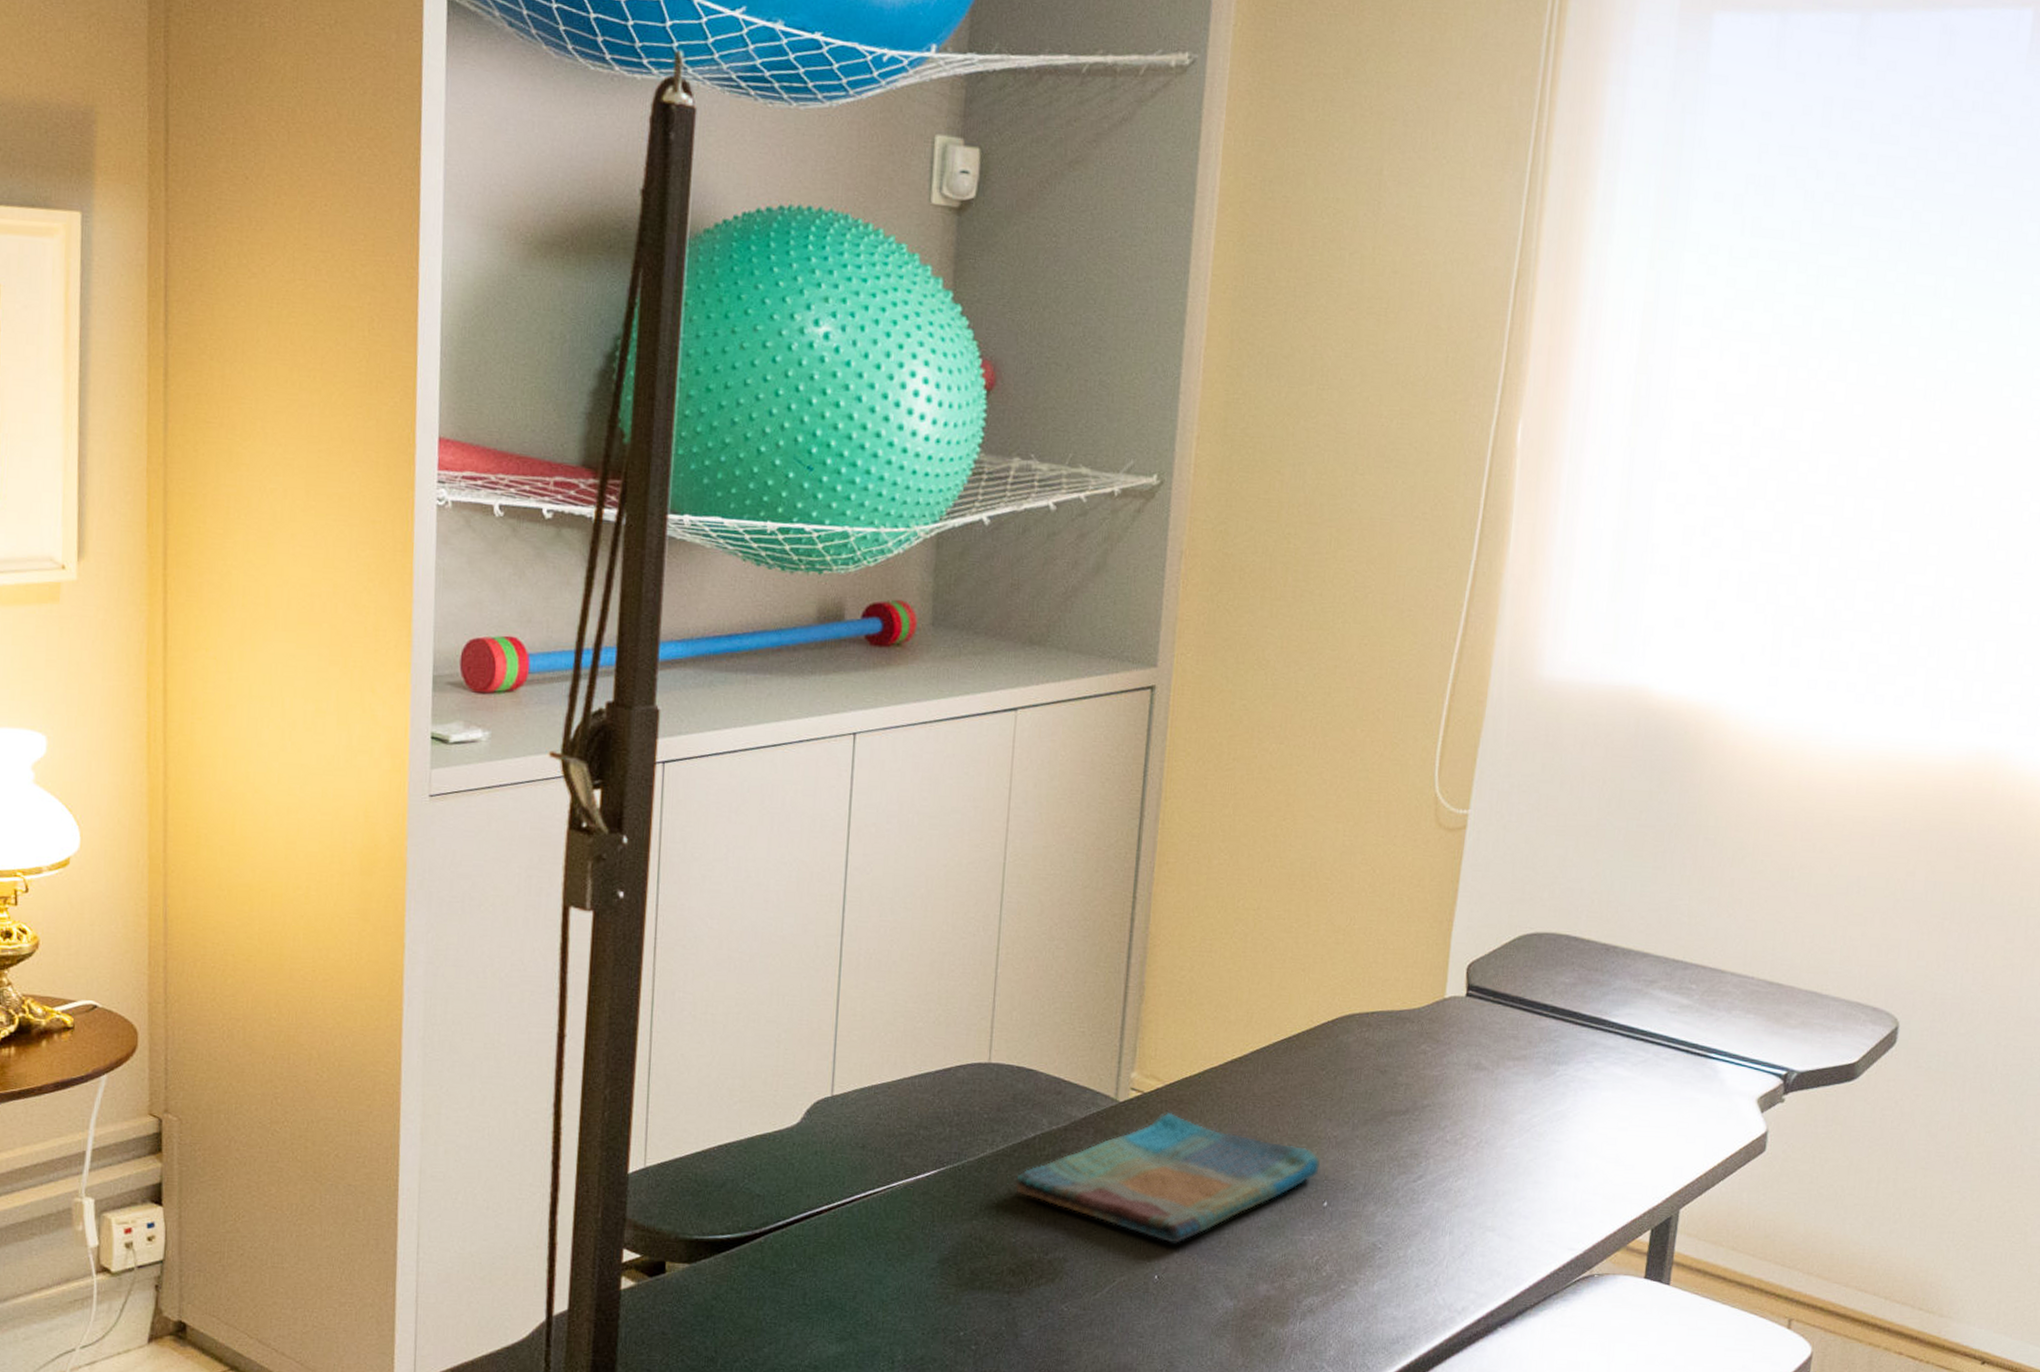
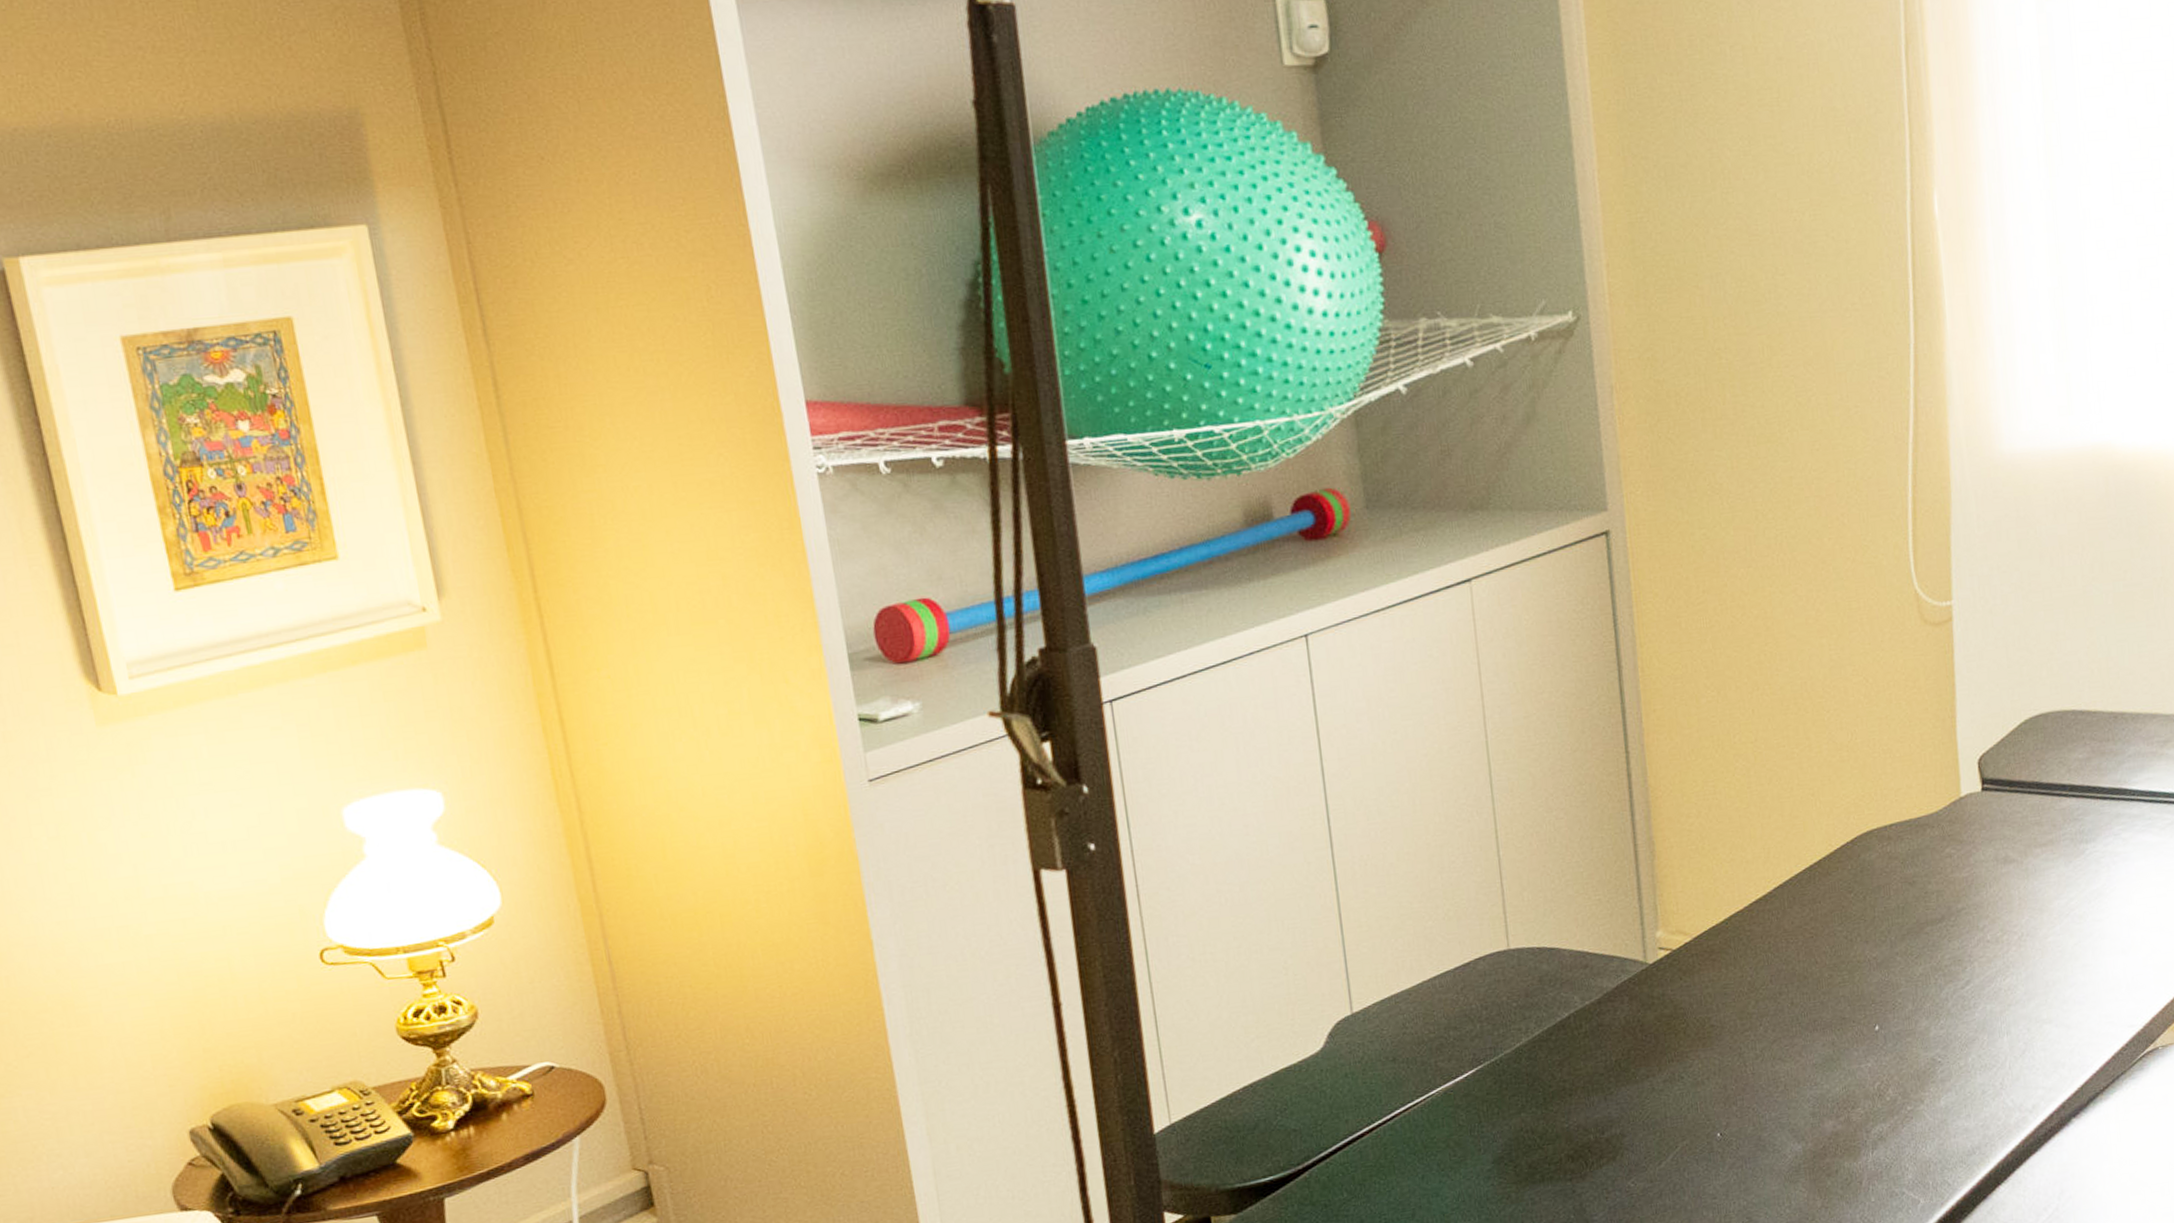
dish towel: present [1015,1112,1321,1244] -> none [1557,964,1866,1098]

